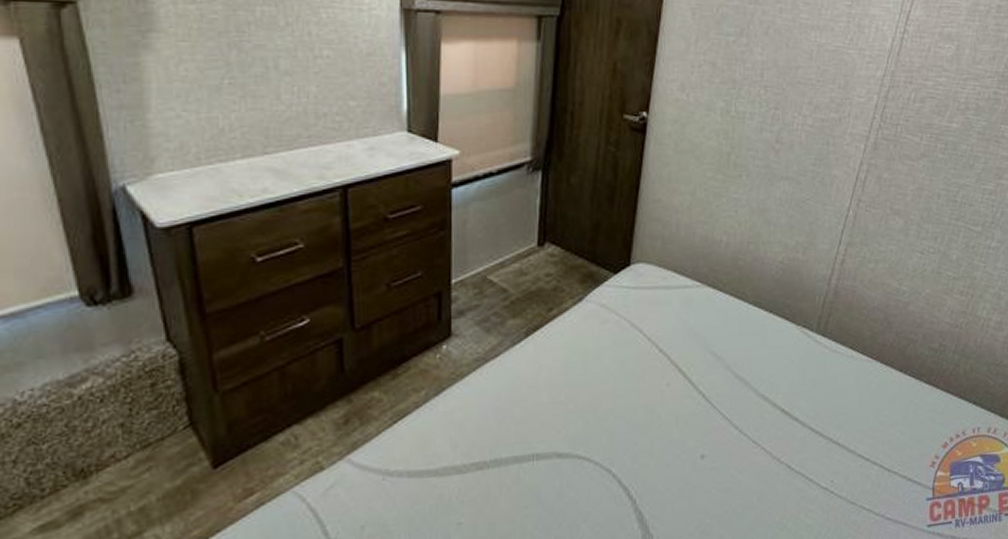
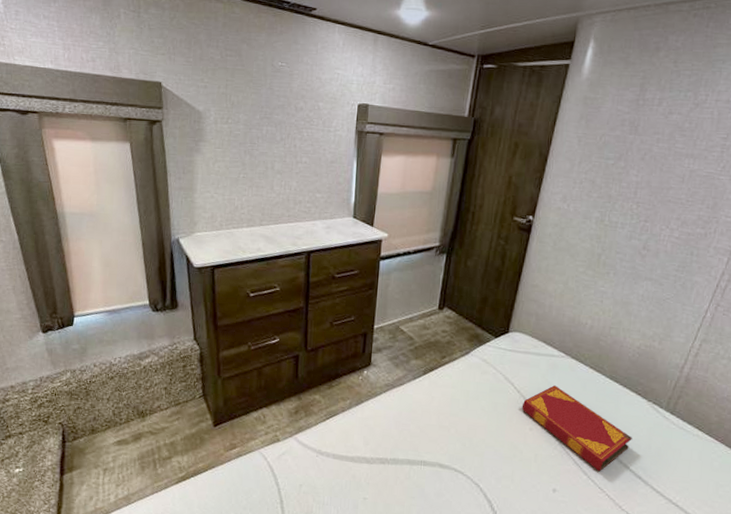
hardback book: none [654,324,784,422] -> present [521,385,632,472]

